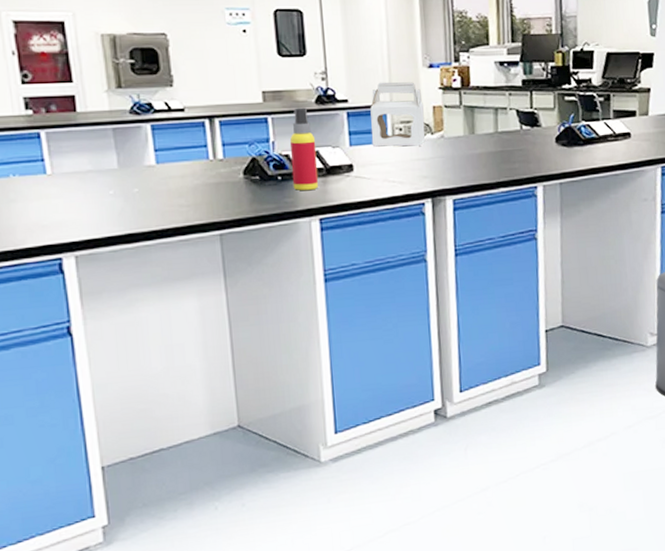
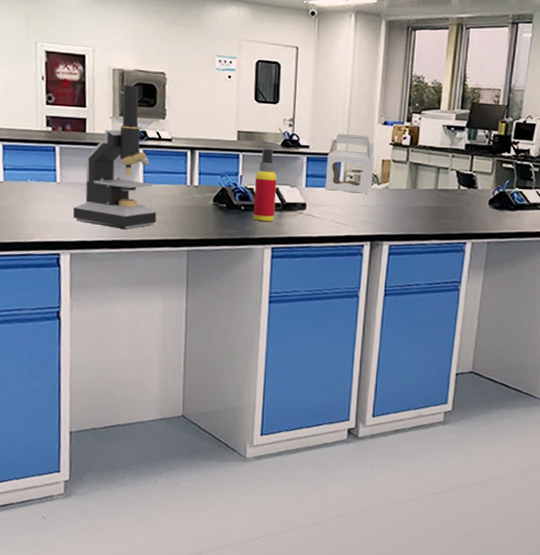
microscope: none [72,51,178,220] -> present [73,85,157,230]

